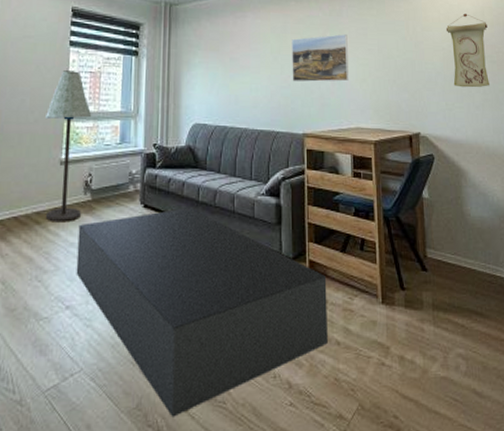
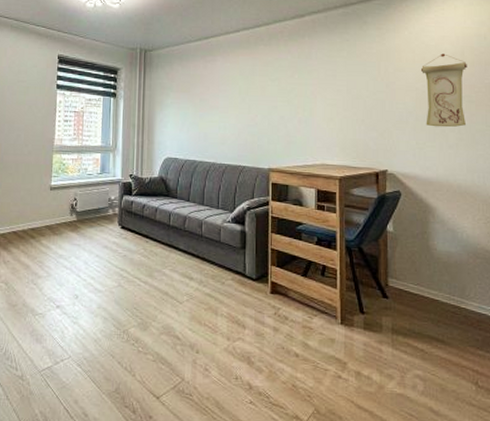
floor lamp: present [46,70,92,223] -> none [38,110,76,238]
coffee table: present [76,208,328,417] -> none [64,230,288,402]
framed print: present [292,34,349,82] -> none [259,76,316,121]

